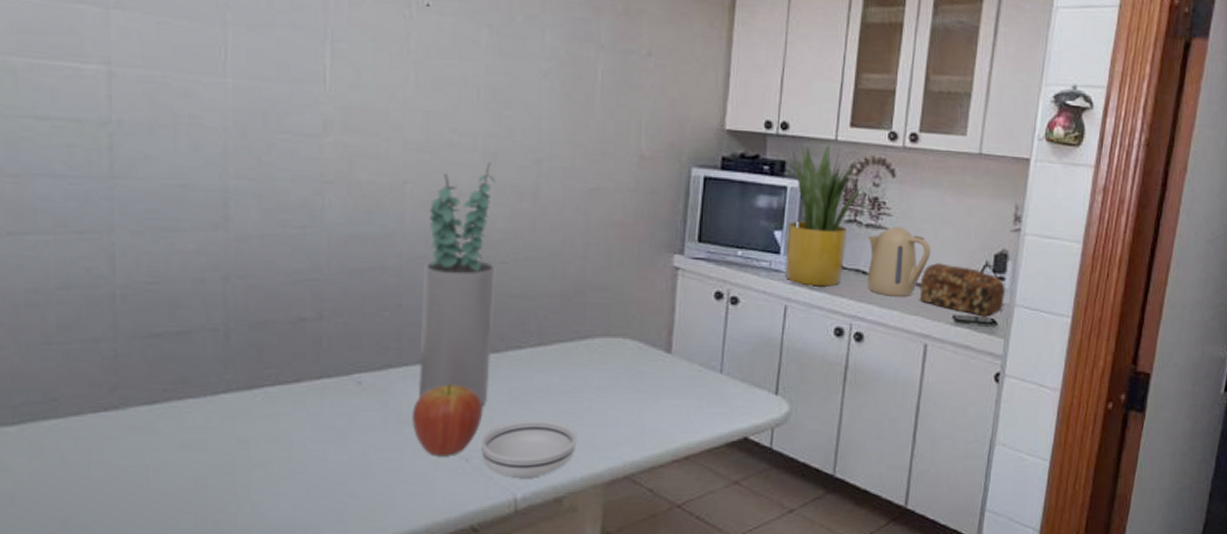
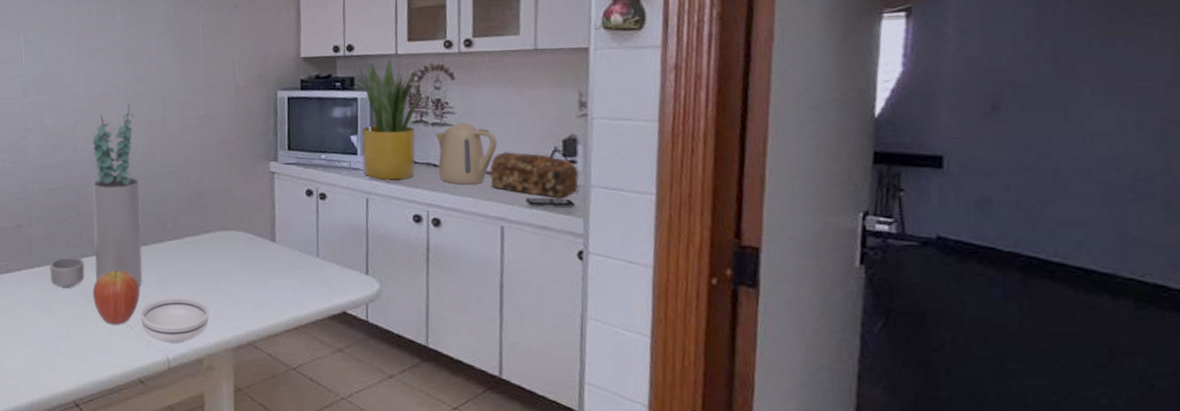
mug: none [348,365,402,407] -> present [50,257,85,288]

